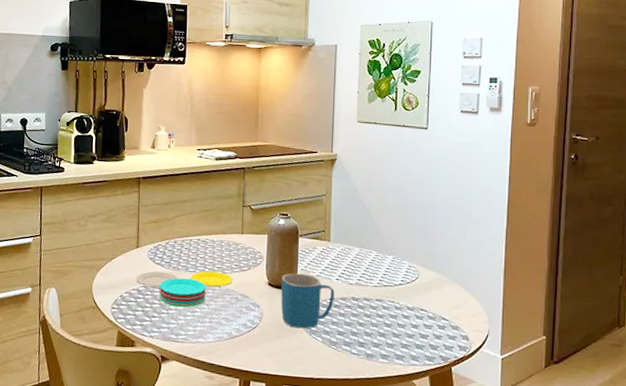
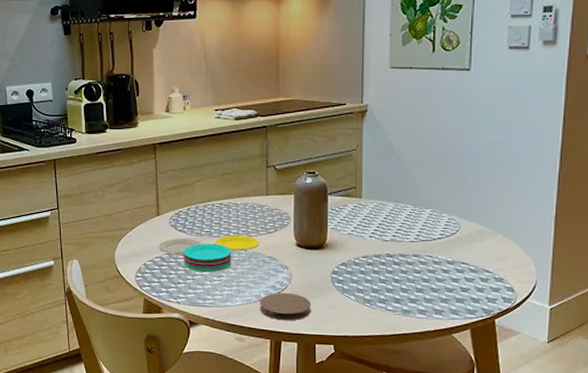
coaster: none [230,330,280,361] -> present [260,292,311,321]
mug: present [281,273,335,329] -> none [310,232,368,288]

